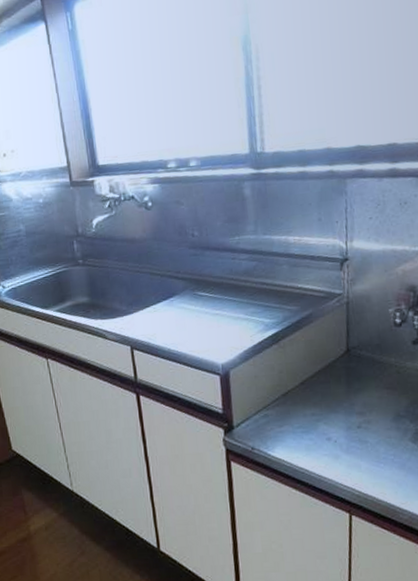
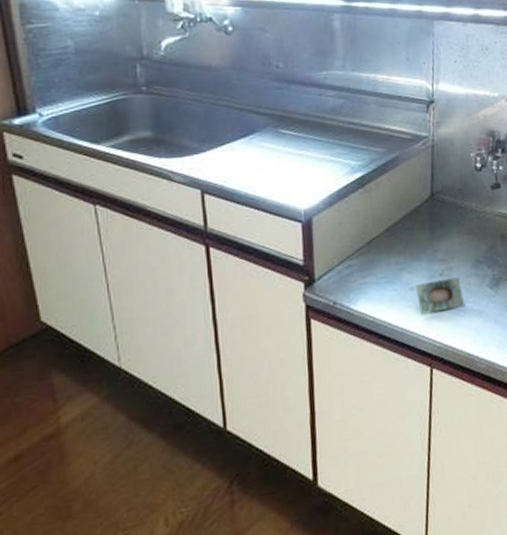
soap bar: none [332,430,385,463] -> present [415,277,465,314]

